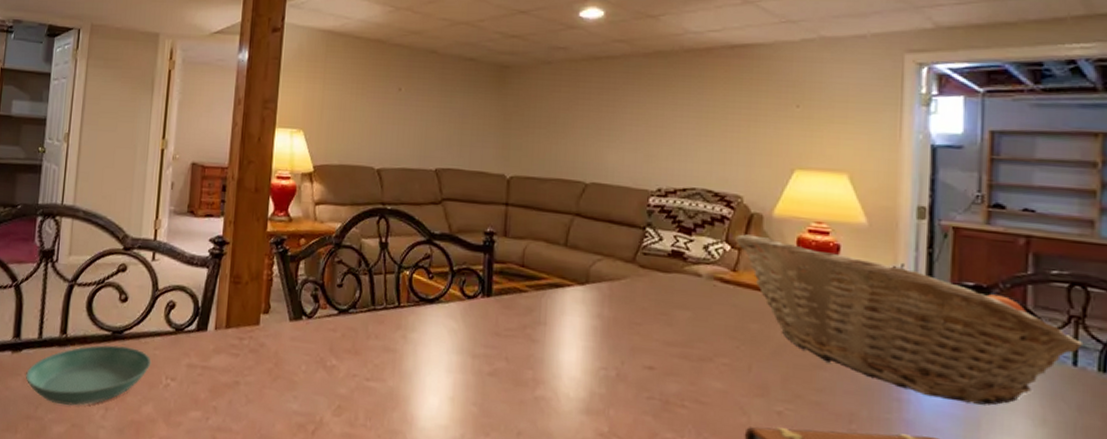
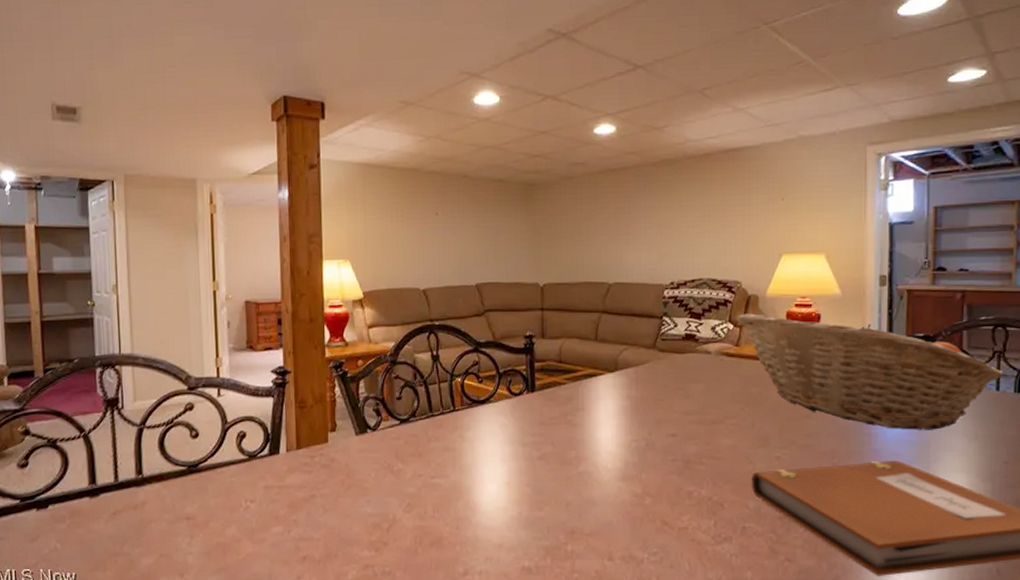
saucer: present [26,345,152,406] -> none [107,478,230,538]

